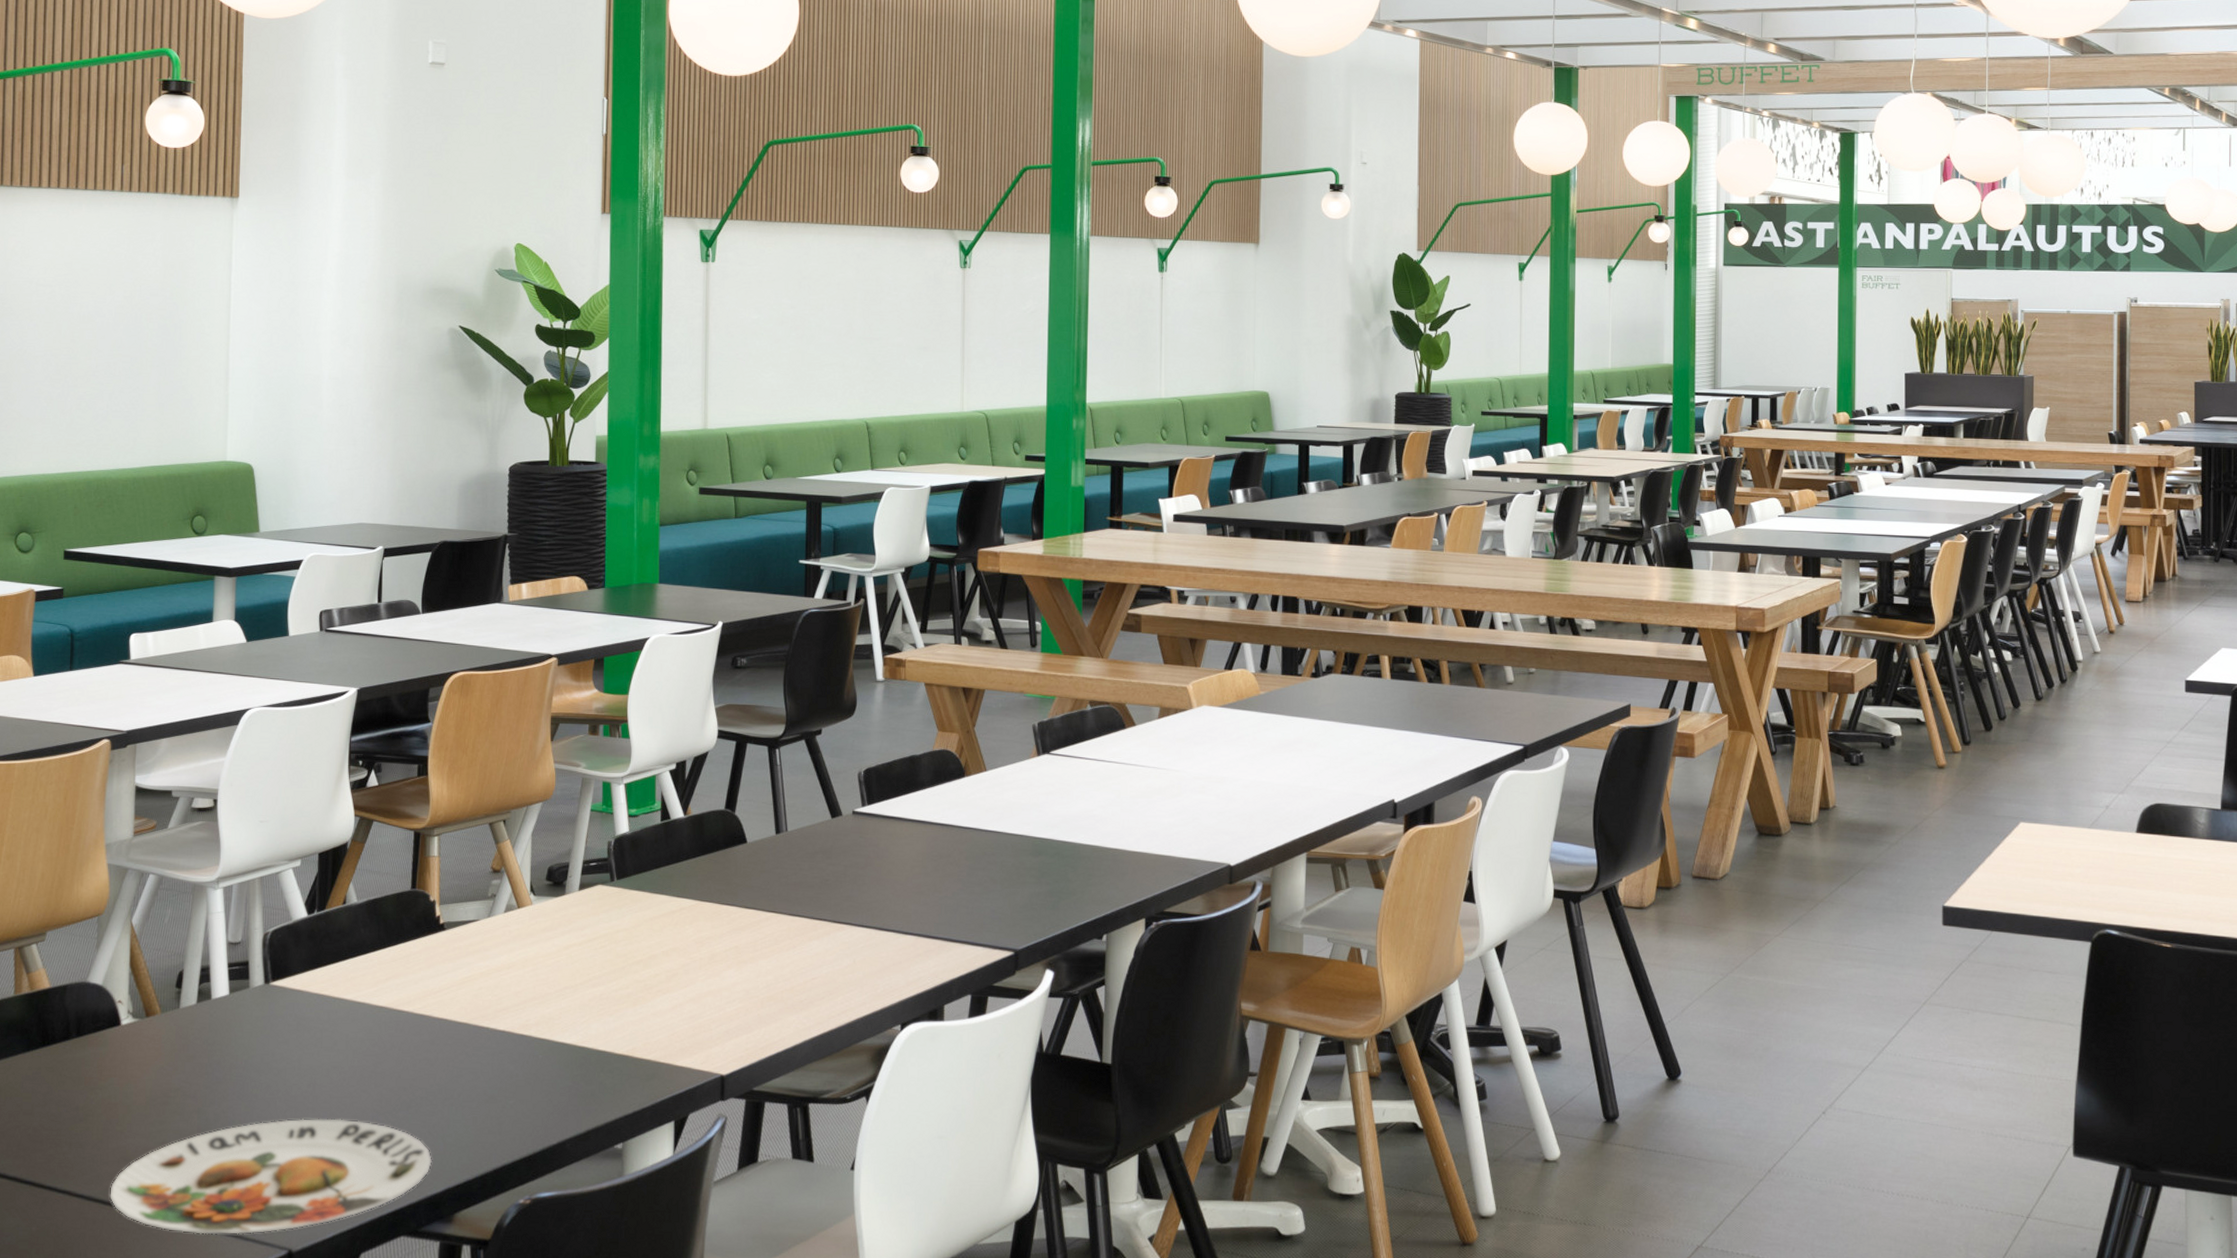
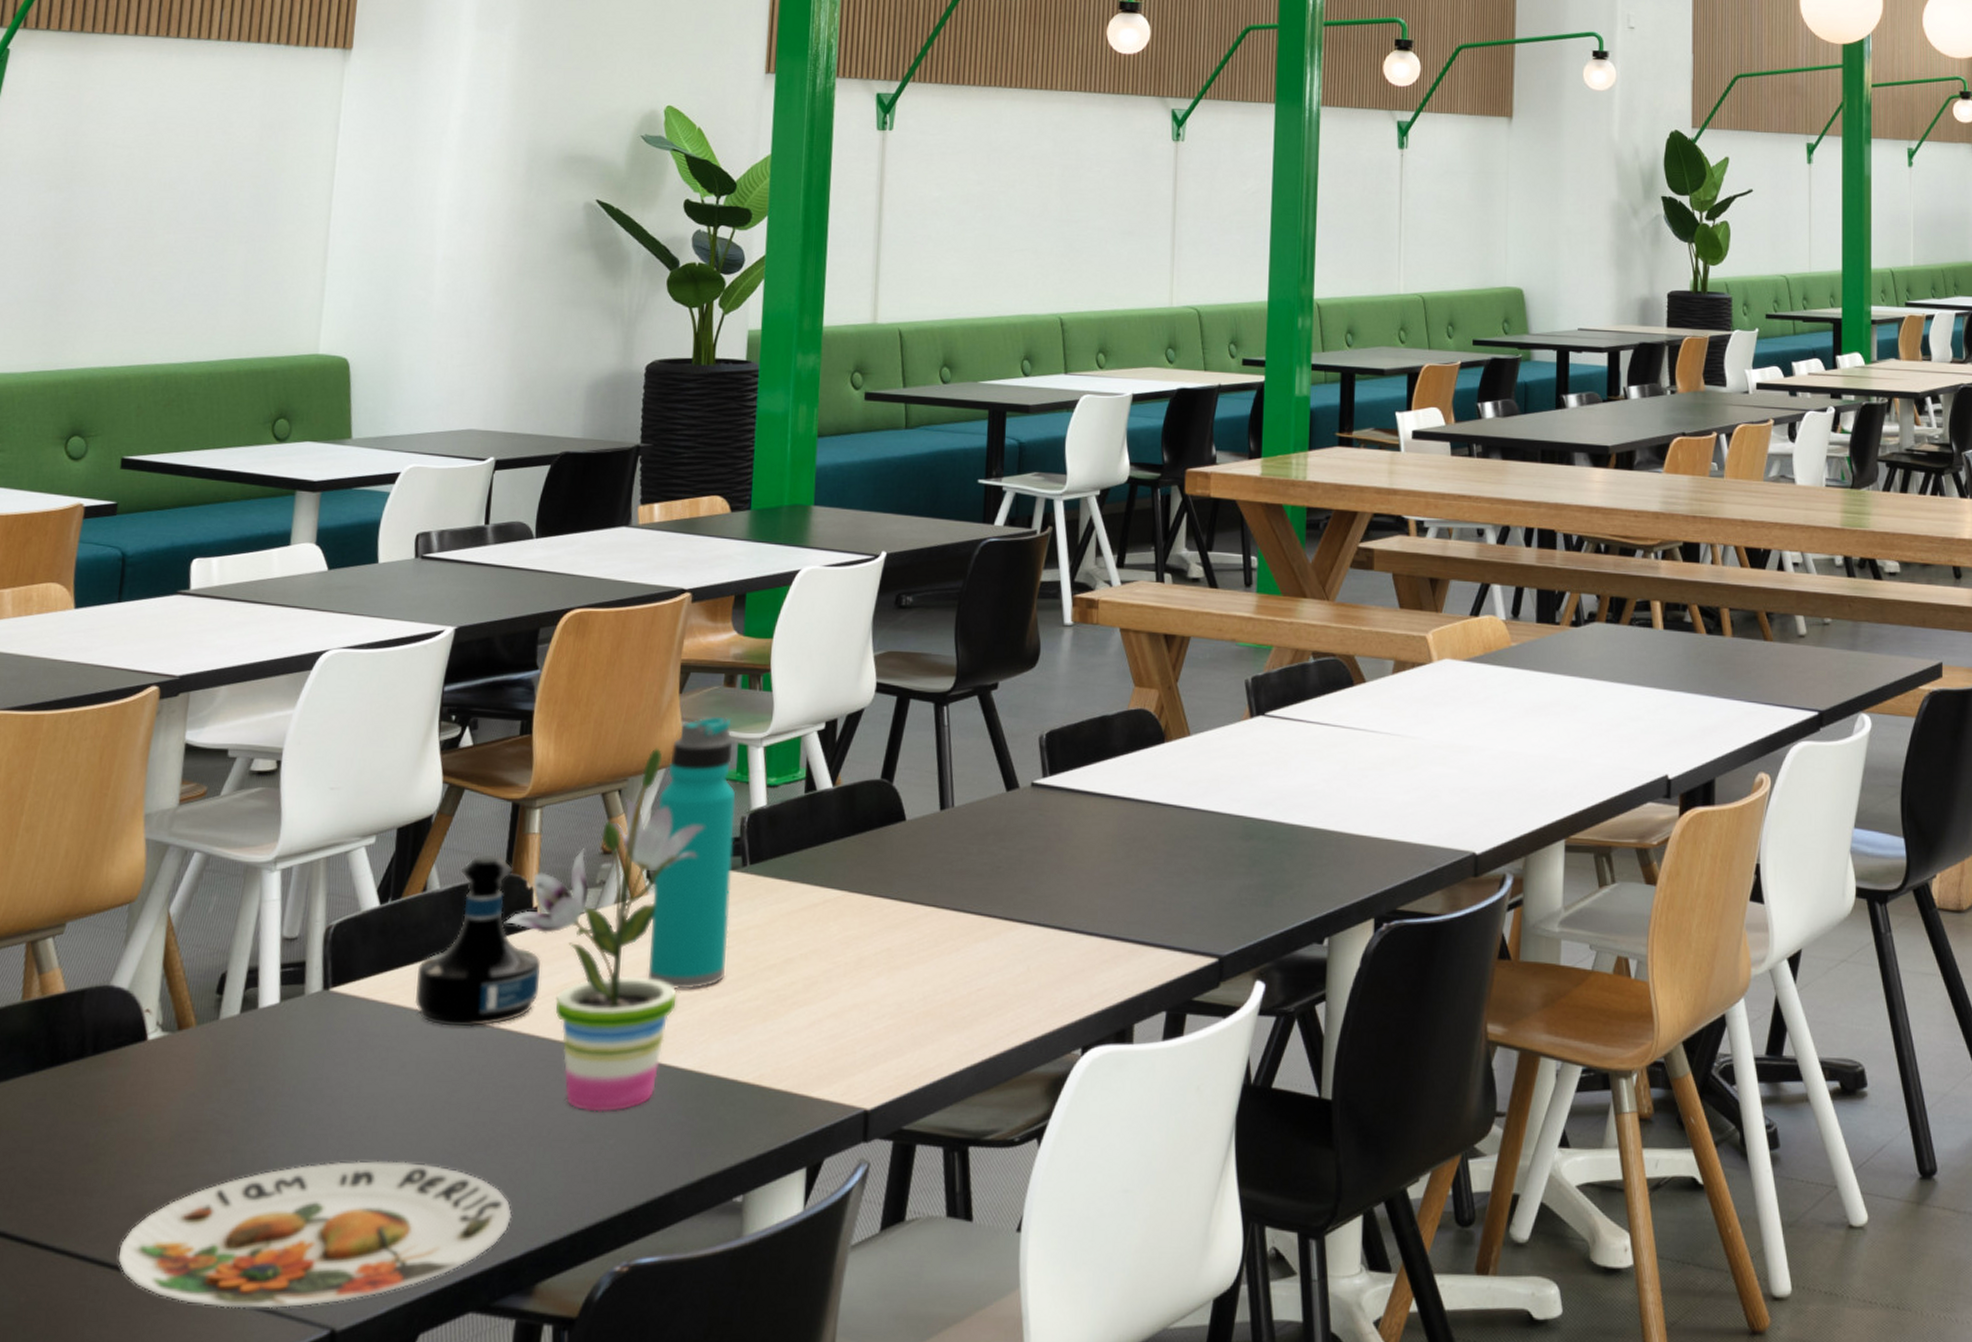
tequila bottle: none [341,874,445,1012] -> present [414,855,541,1027]
potted plant: none [412,785,578,1079] -> present [503,748,705,1112]
water bottle: none [534,759,603,982] -> present [646,715,736,990]

